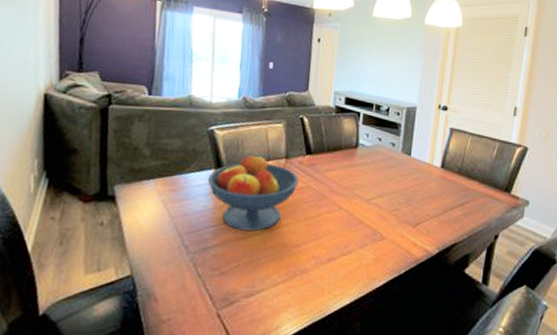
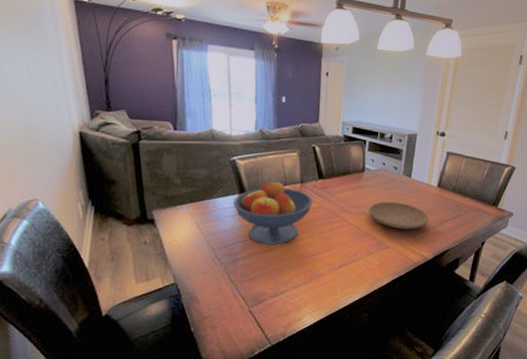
plate: none [362,183,432,218] -> present [368,201,429,230]

